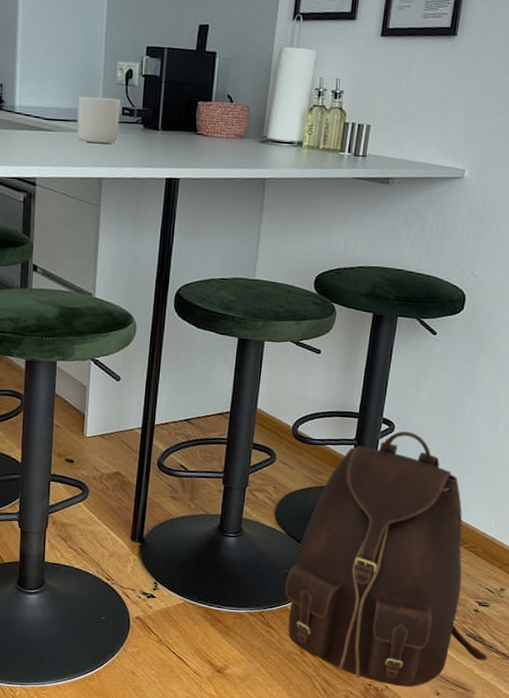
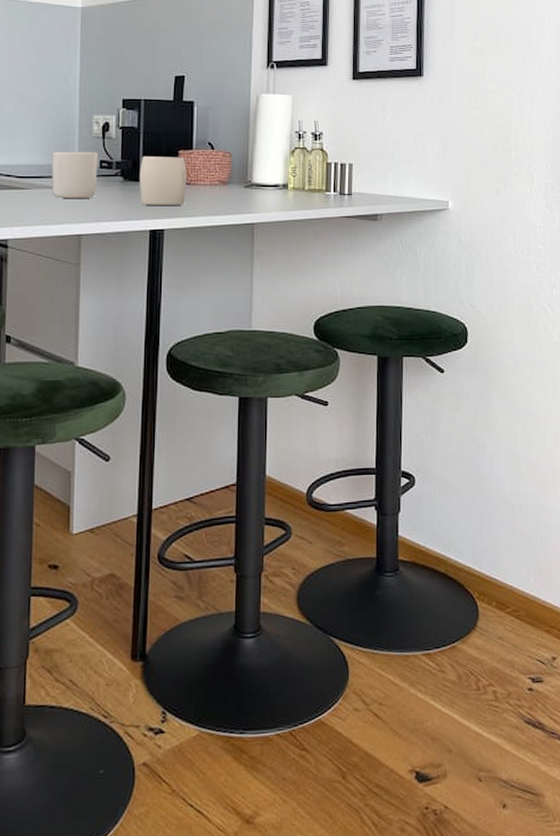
mug: none [158,105,205,157] -> present [139,156,187,206]
backpack: present [283,431,488,687] -> none [312,483,552,804]

